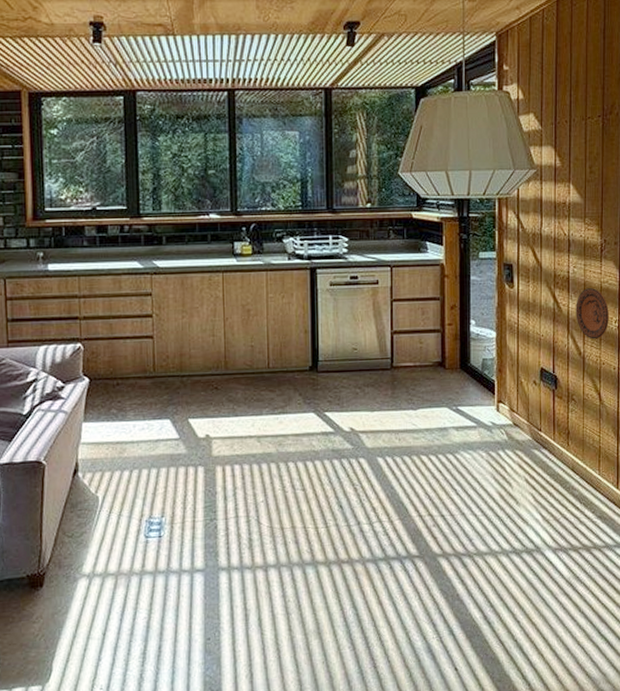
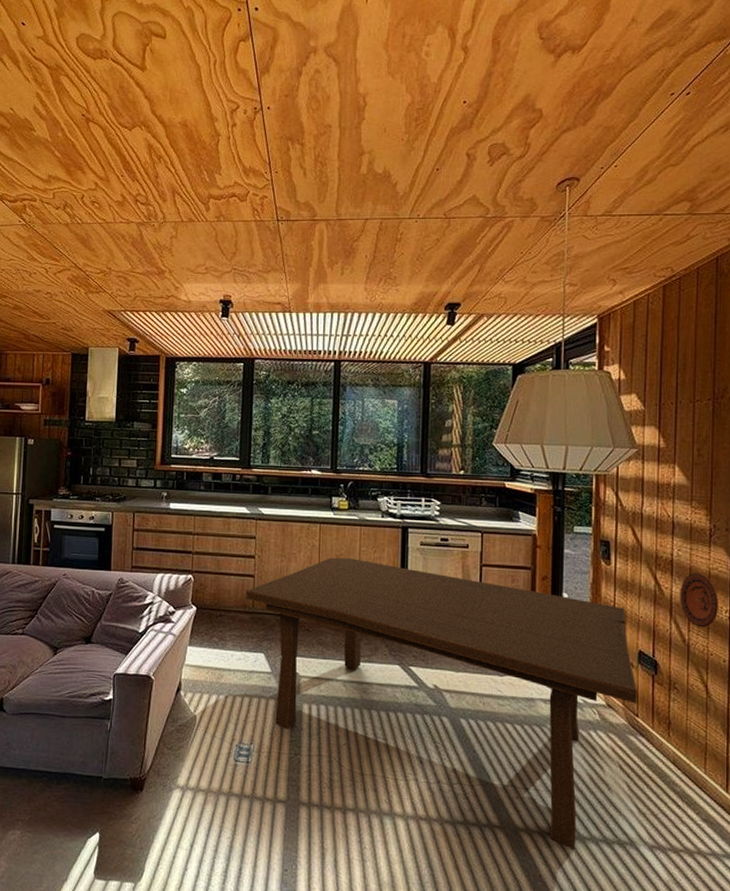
dining table: none [144,306,540,565] -> present [245,557,637,850]

